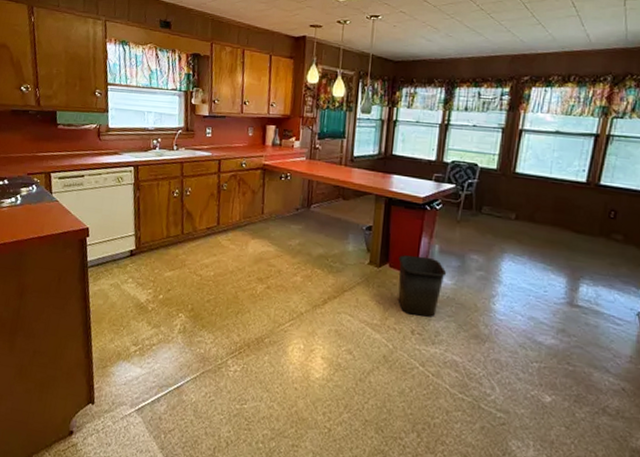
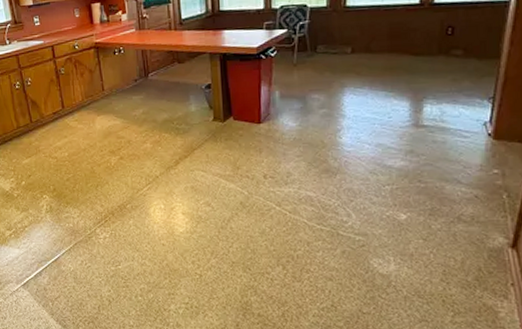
waste bin: present [398,255,447,317] -> none [241,104,291,161]

